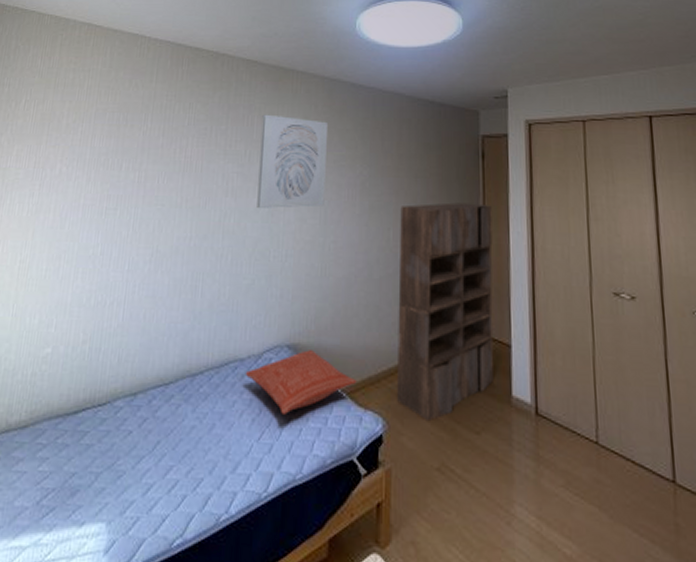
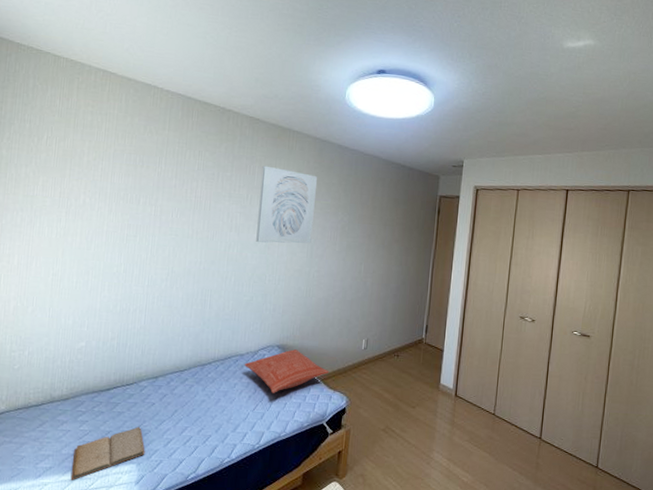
book: none [22,465,119,547] -> present [70,426,145,480]
bookcase: present [397,202,494,422] -> none [358,246,441,400]

